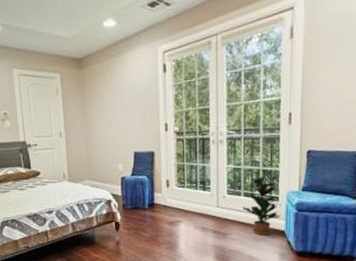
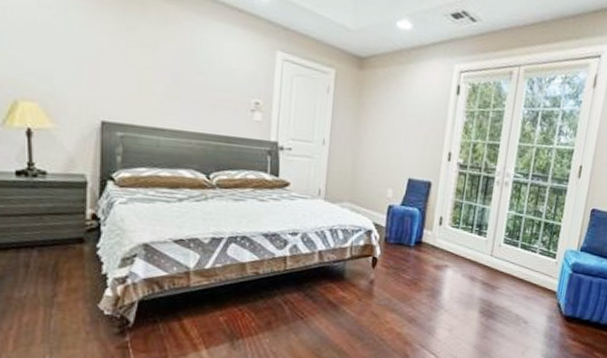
potted plant: present [242,177,281,235] -> none [517,229,558,294]

